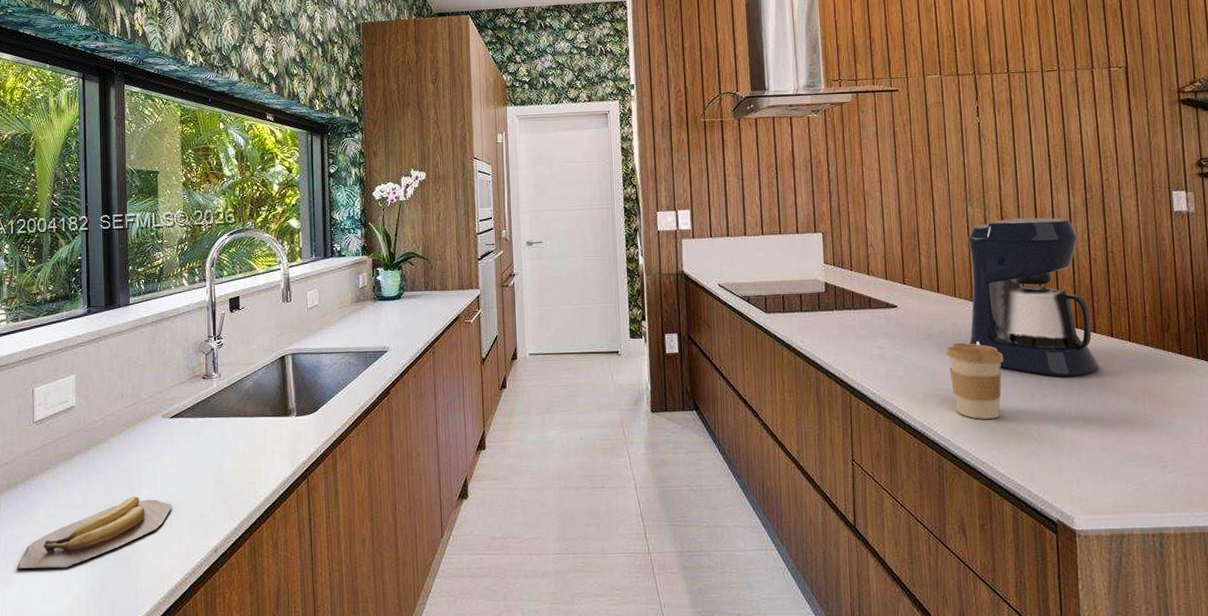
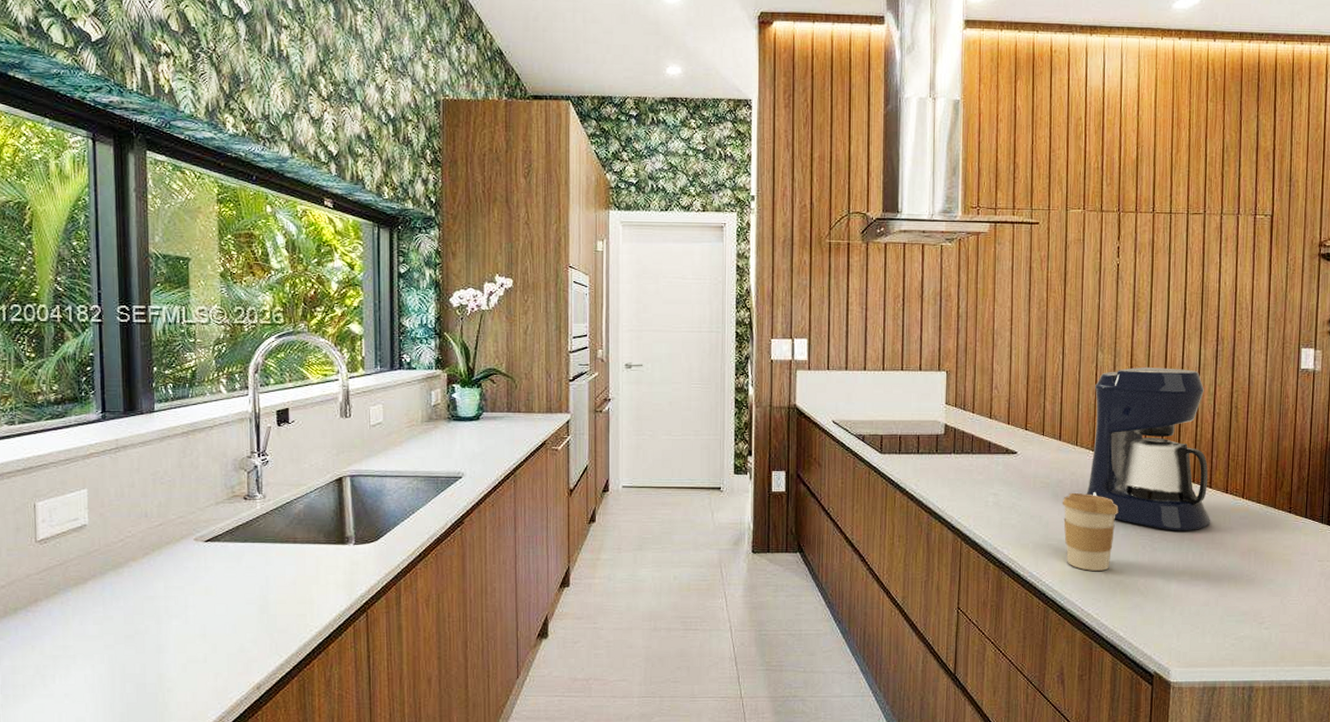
banana: present [18,496,172,569] -> none [19,627,206,704]

